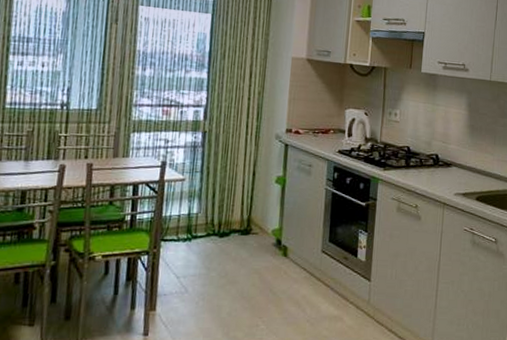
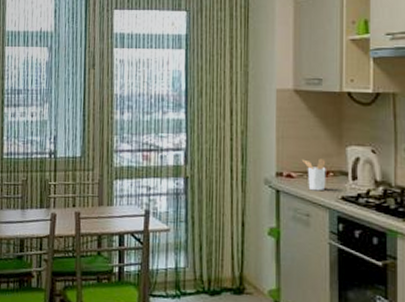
utensil holder: none [309,118,329,146] -> present [302,158,326,191]

